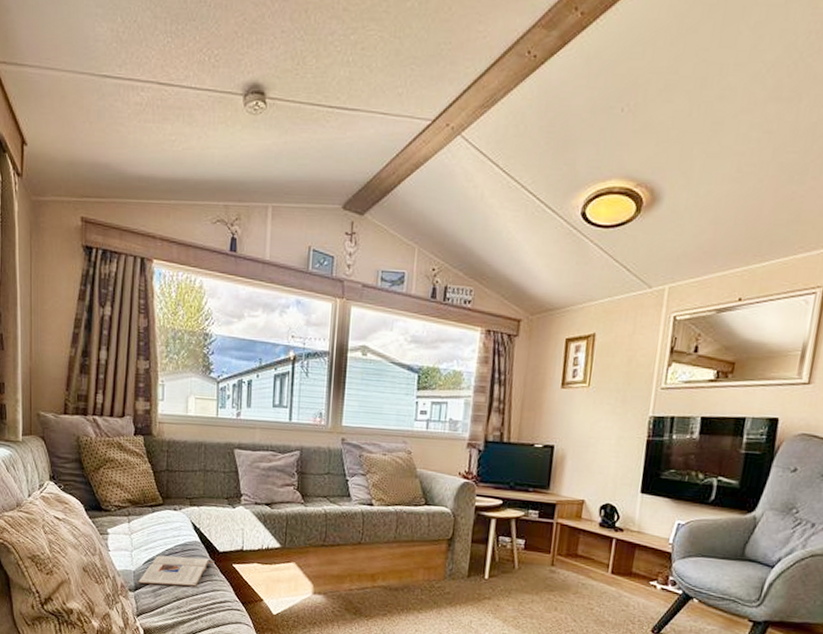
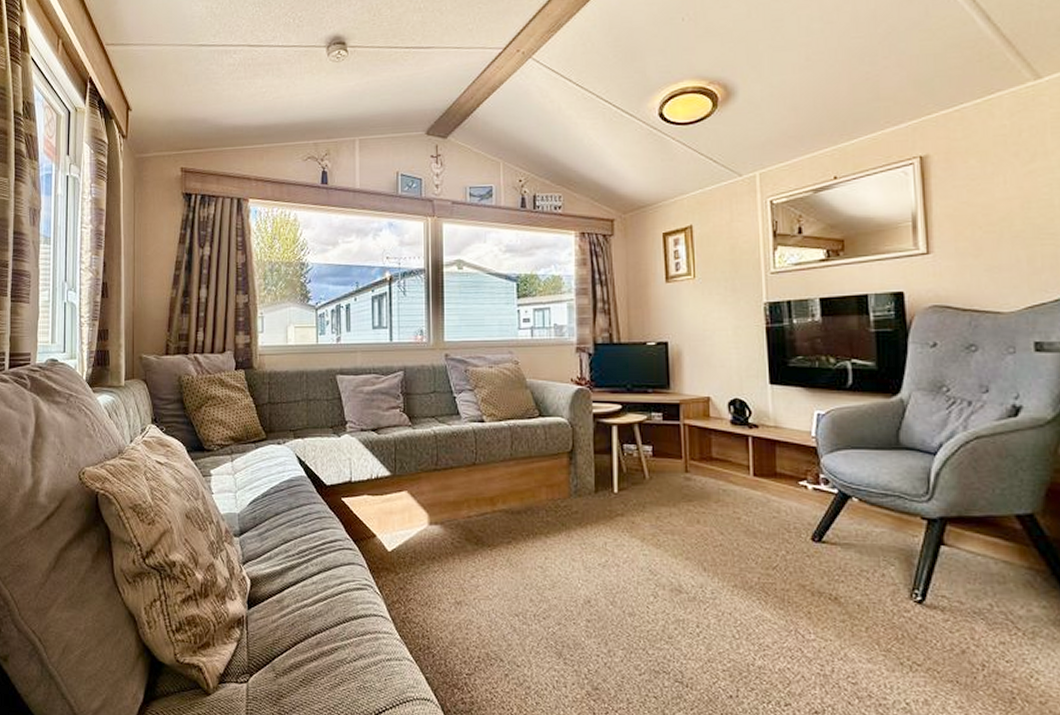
magazine: present [138,555,215,587] -> none [243,493,322,527]

